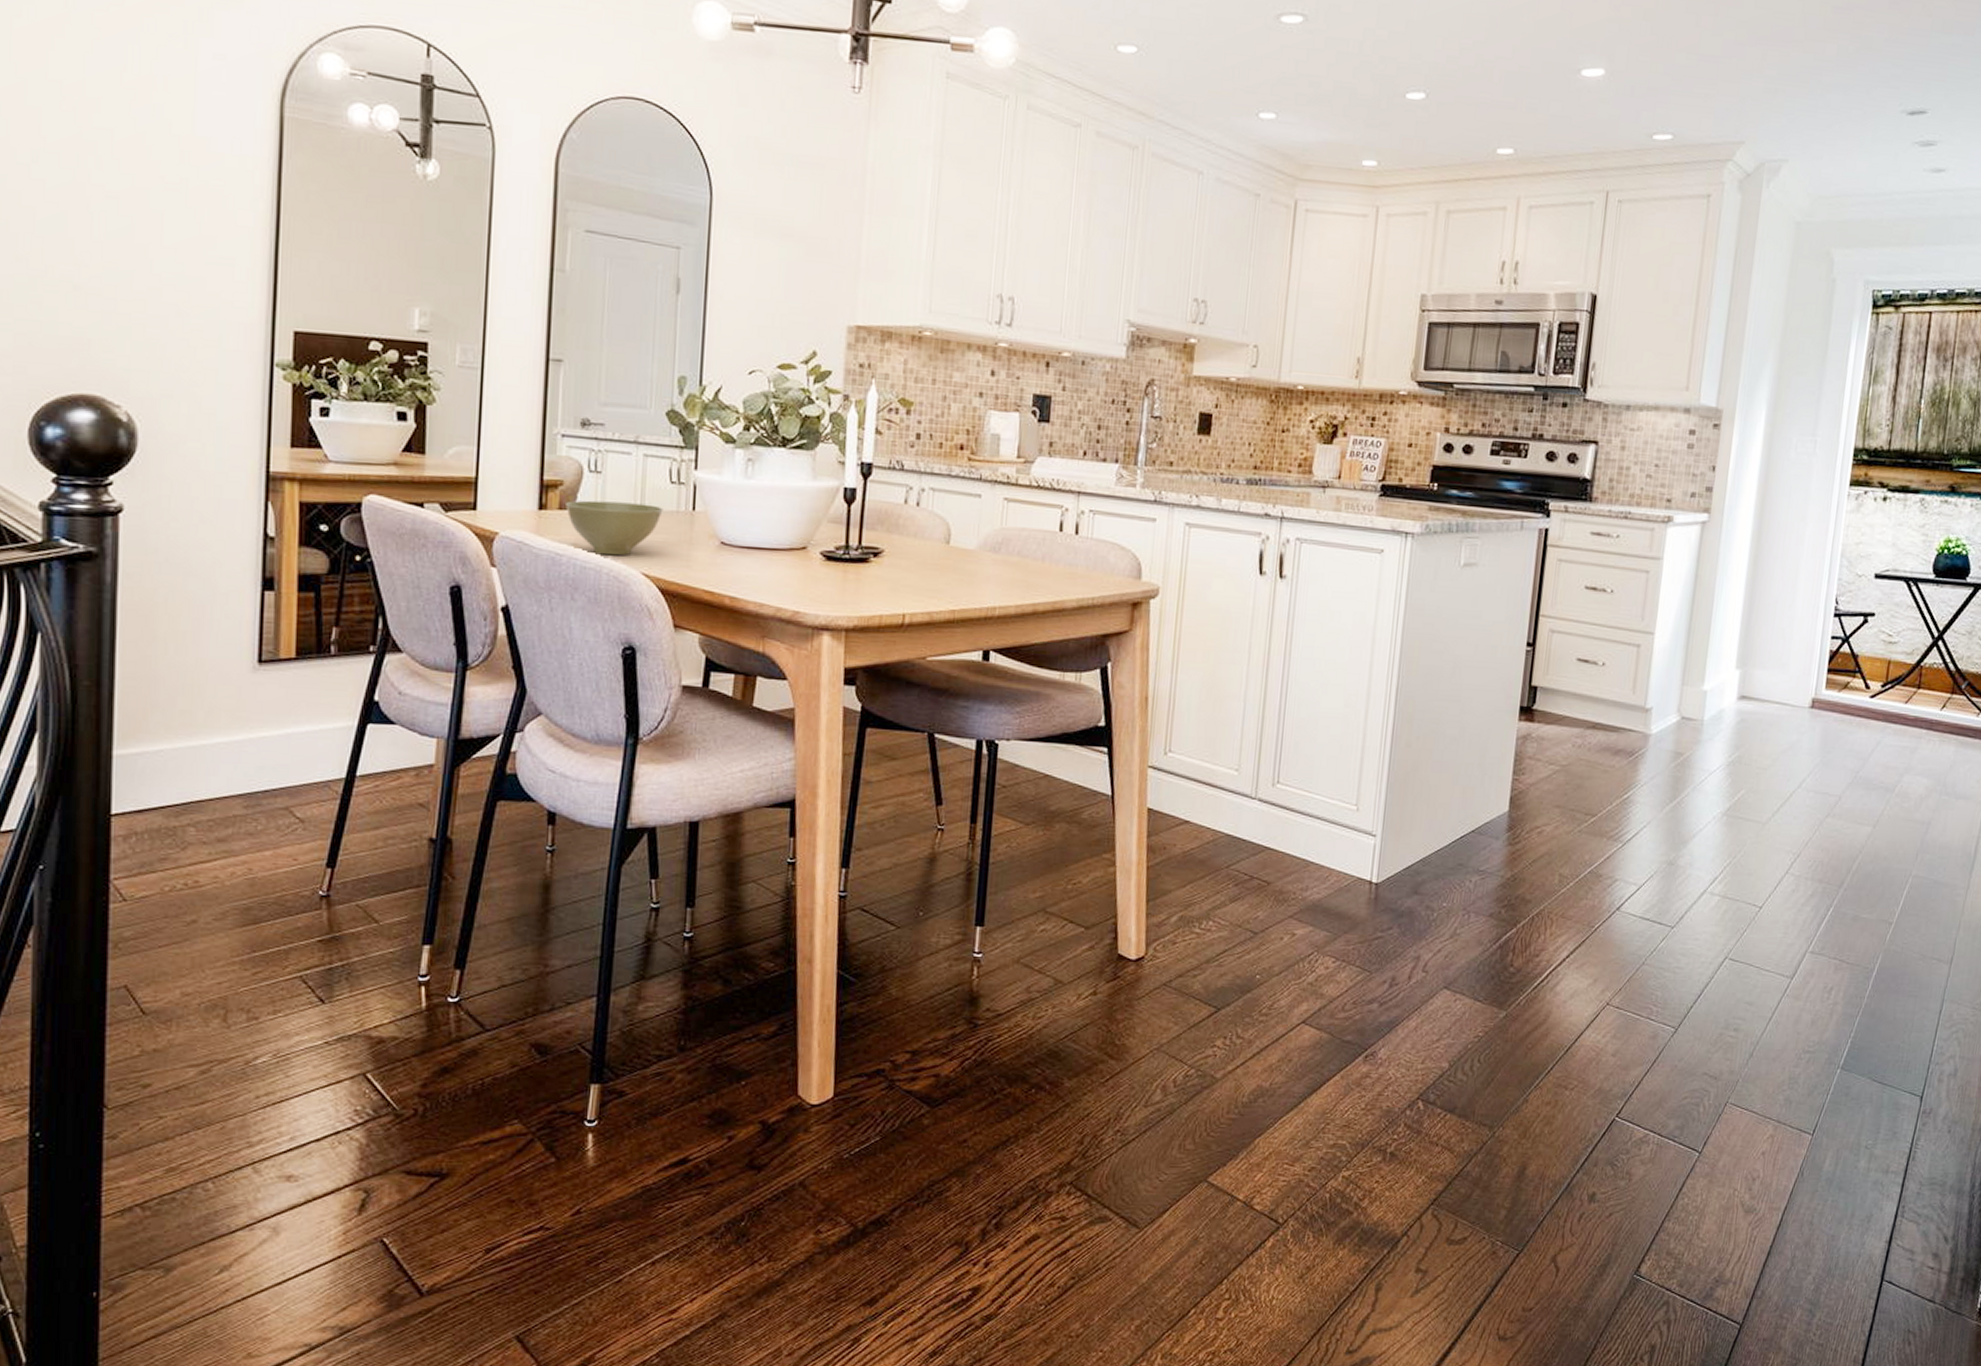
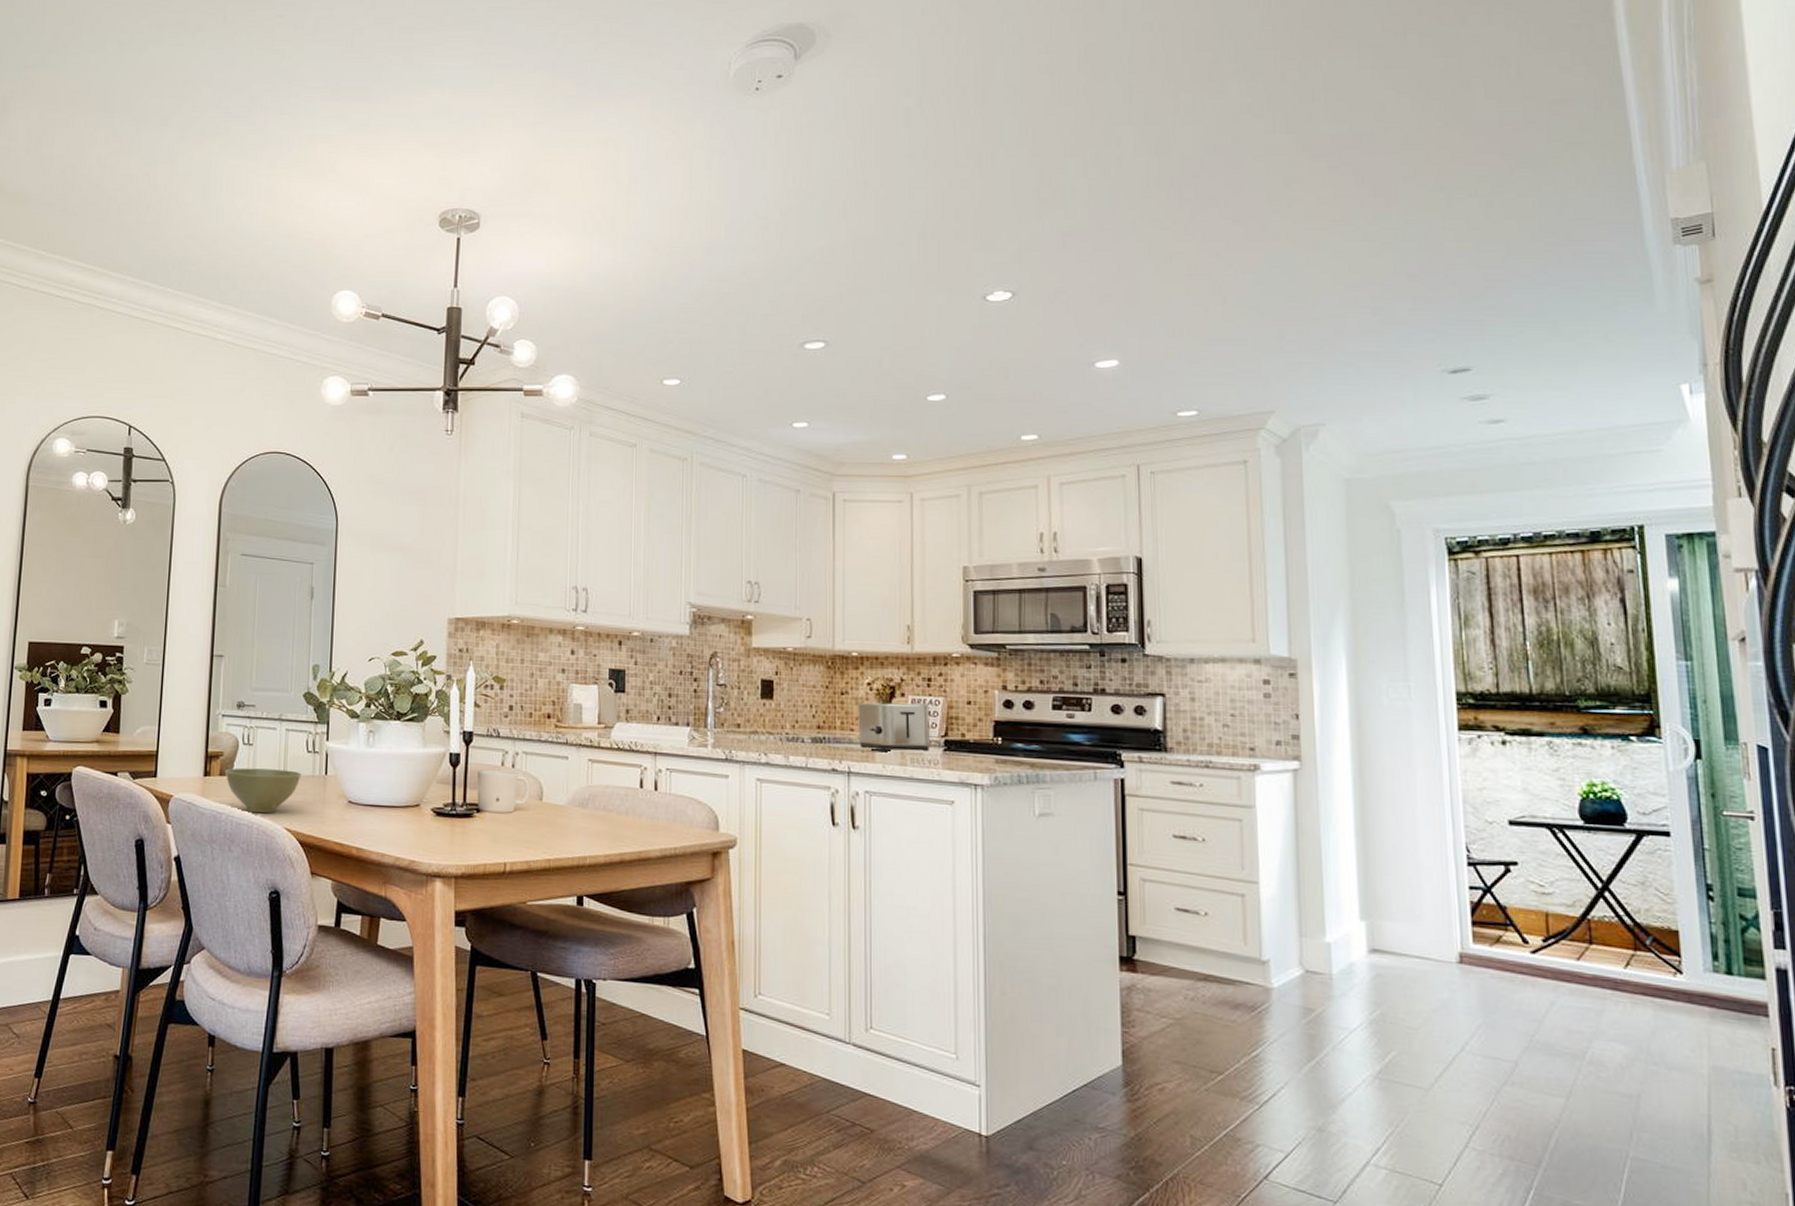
mug: none [874,507,937,559] -> present [477,769,530,814]
toaster: none [1295,442,1370,497] -> present [858,702,931,752]

